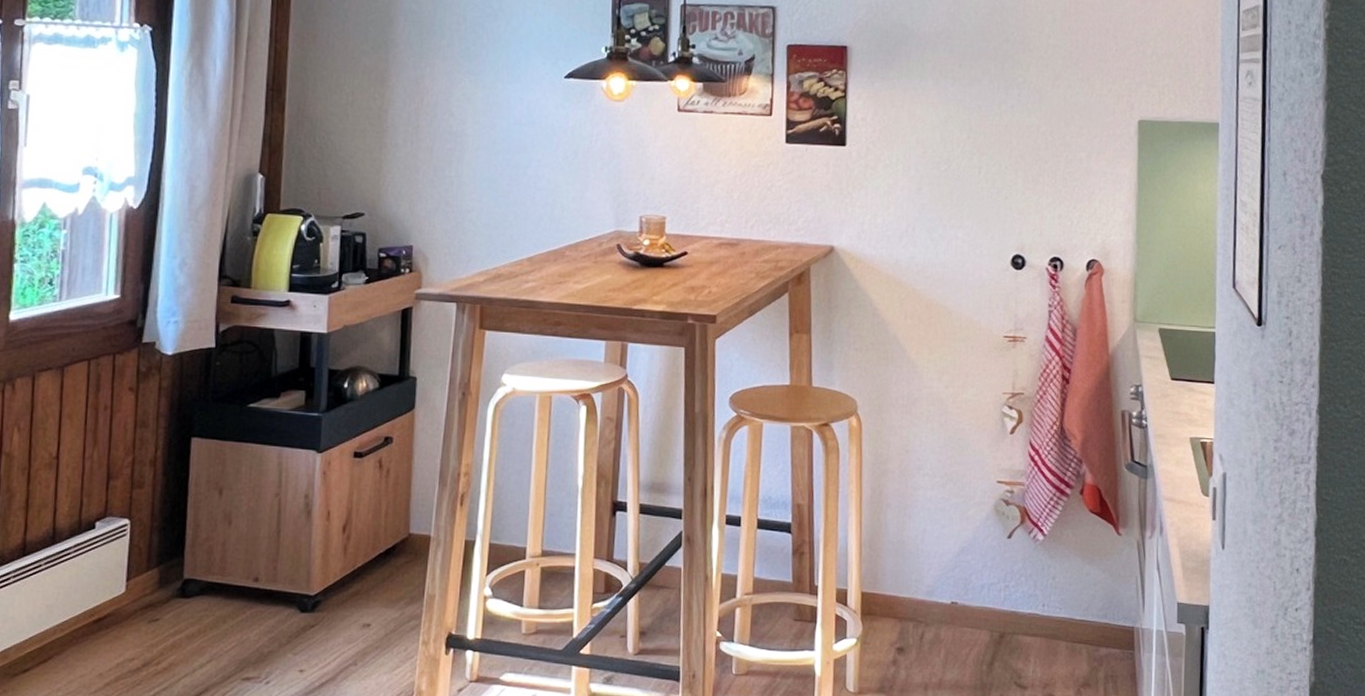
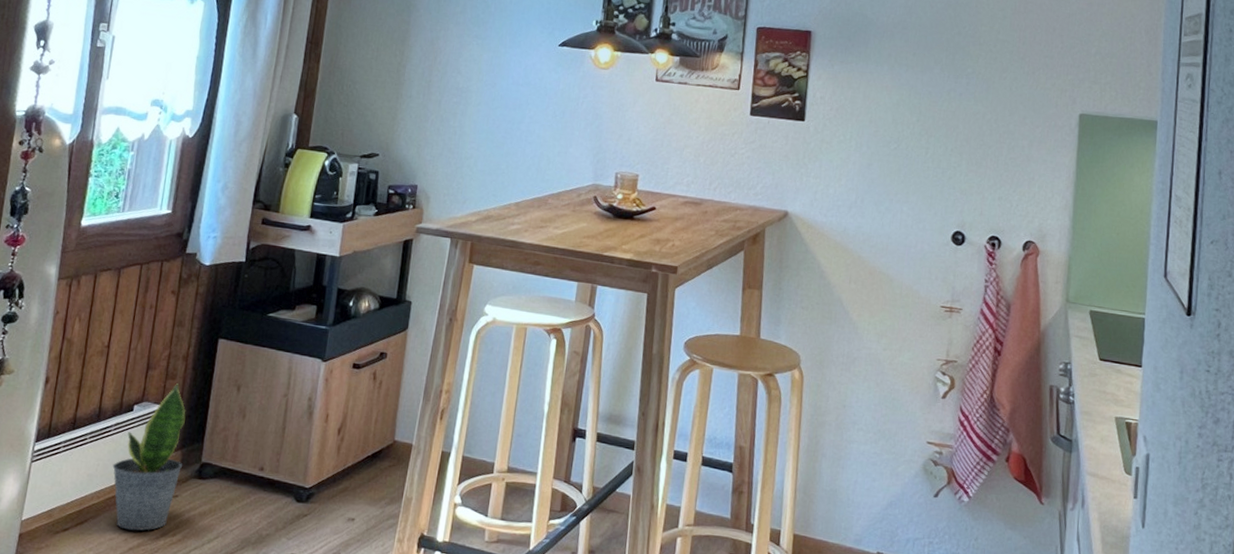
potted plant: none [76,493,161,664] -> present [112,383,186,531]

